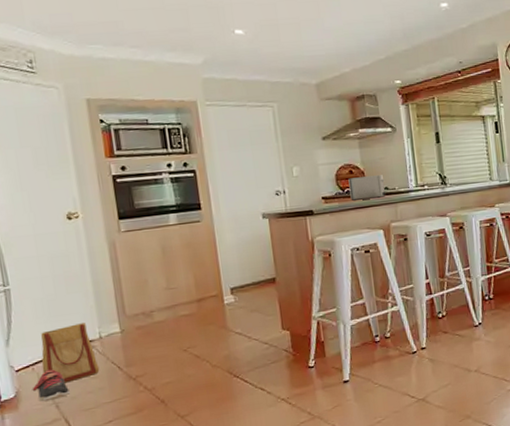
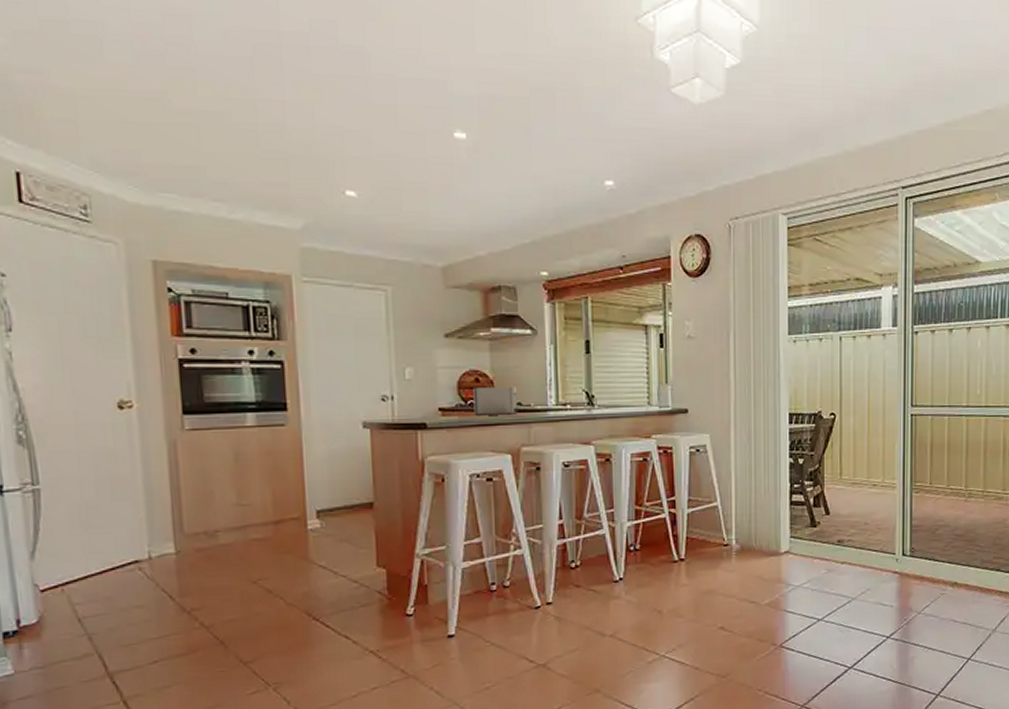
shoe: present [32,369,71,402] -> none [59,592,108,632]
shopping bag: present [41,323,100,383] -> none [73,538,146,611]

